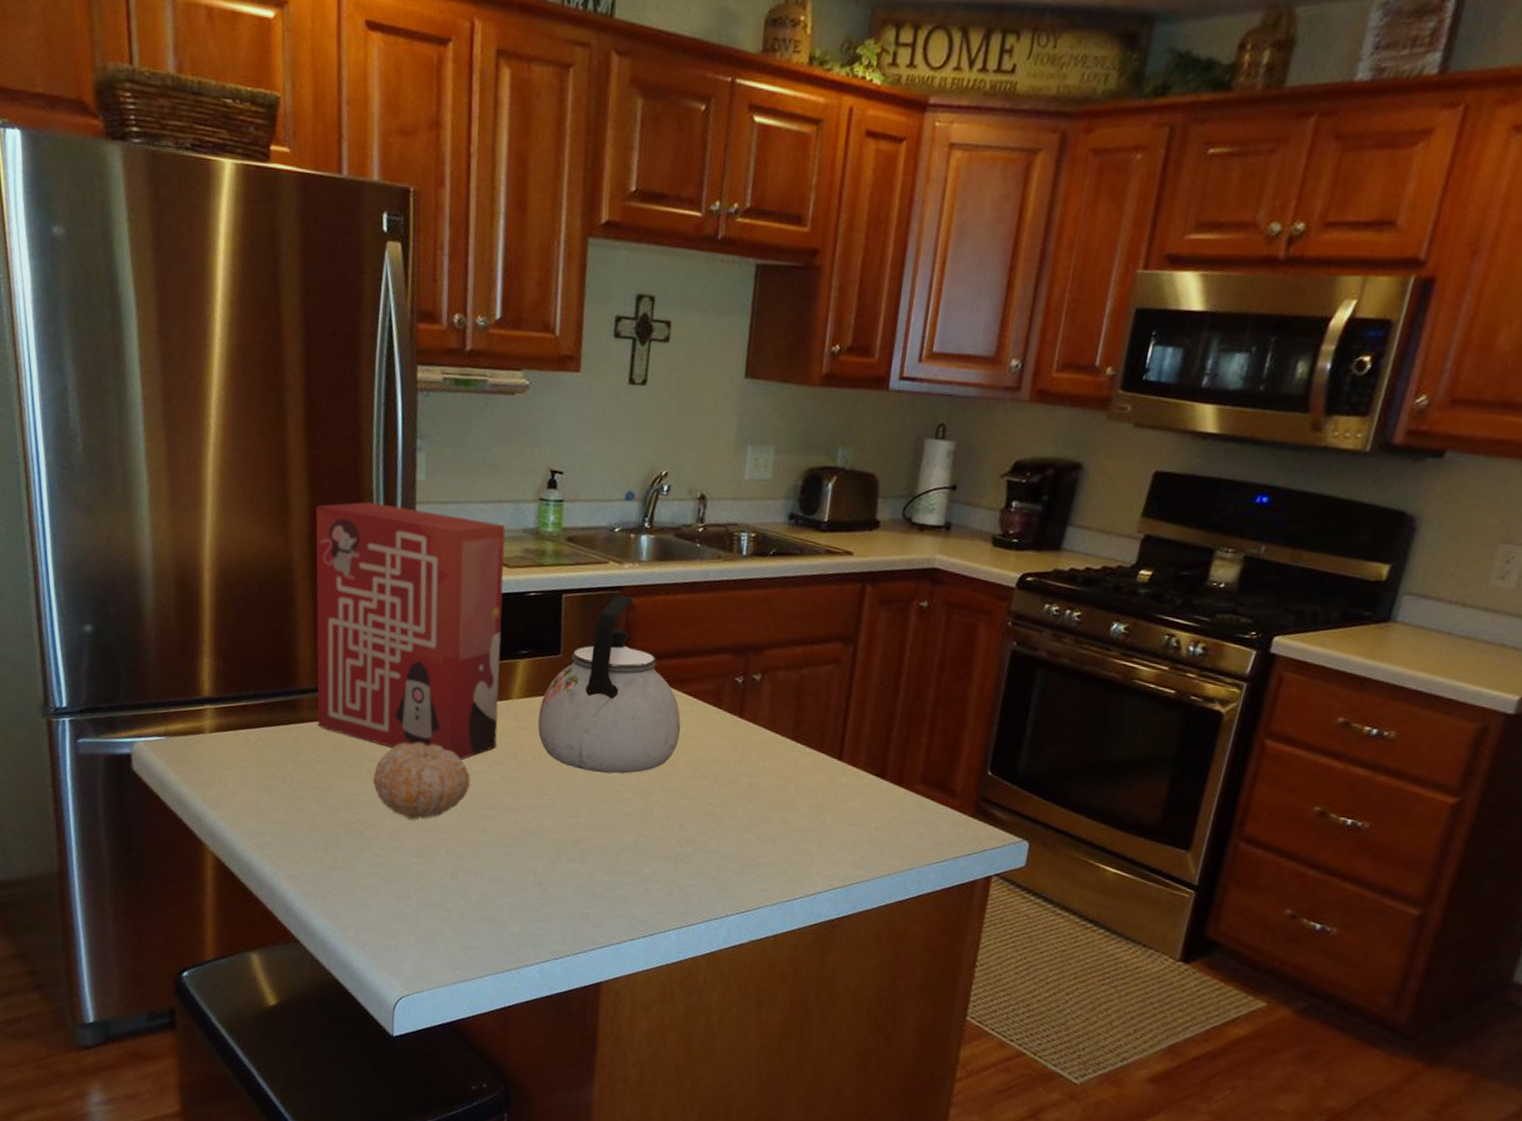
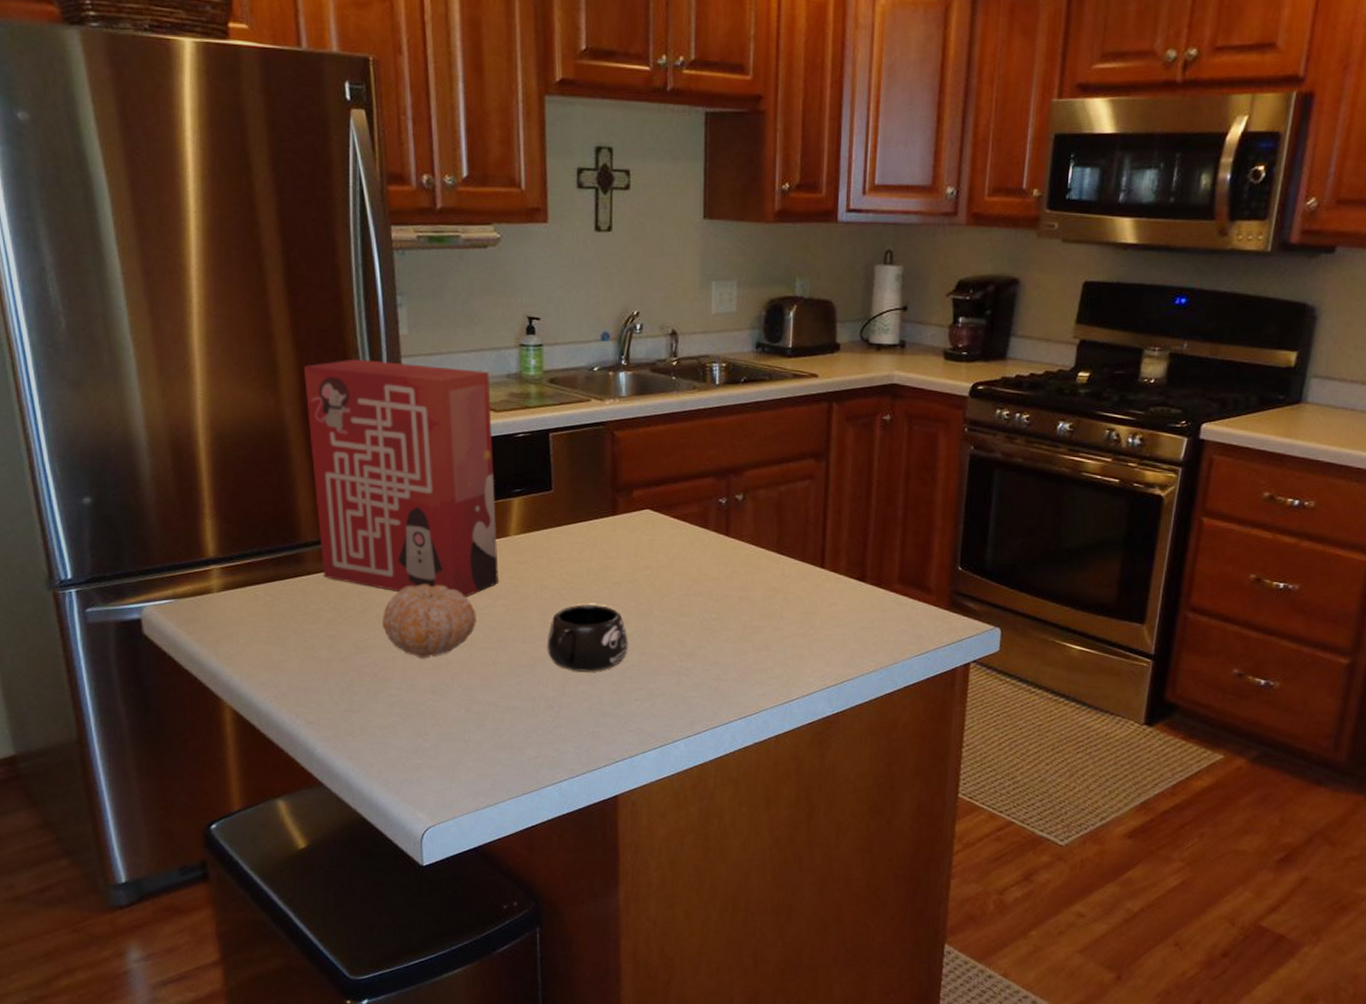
kettle: present [537,594,681,774] -> none [536,429,671,599]
mug: none [540,777,627,850] -> present [547,605,628,672]

